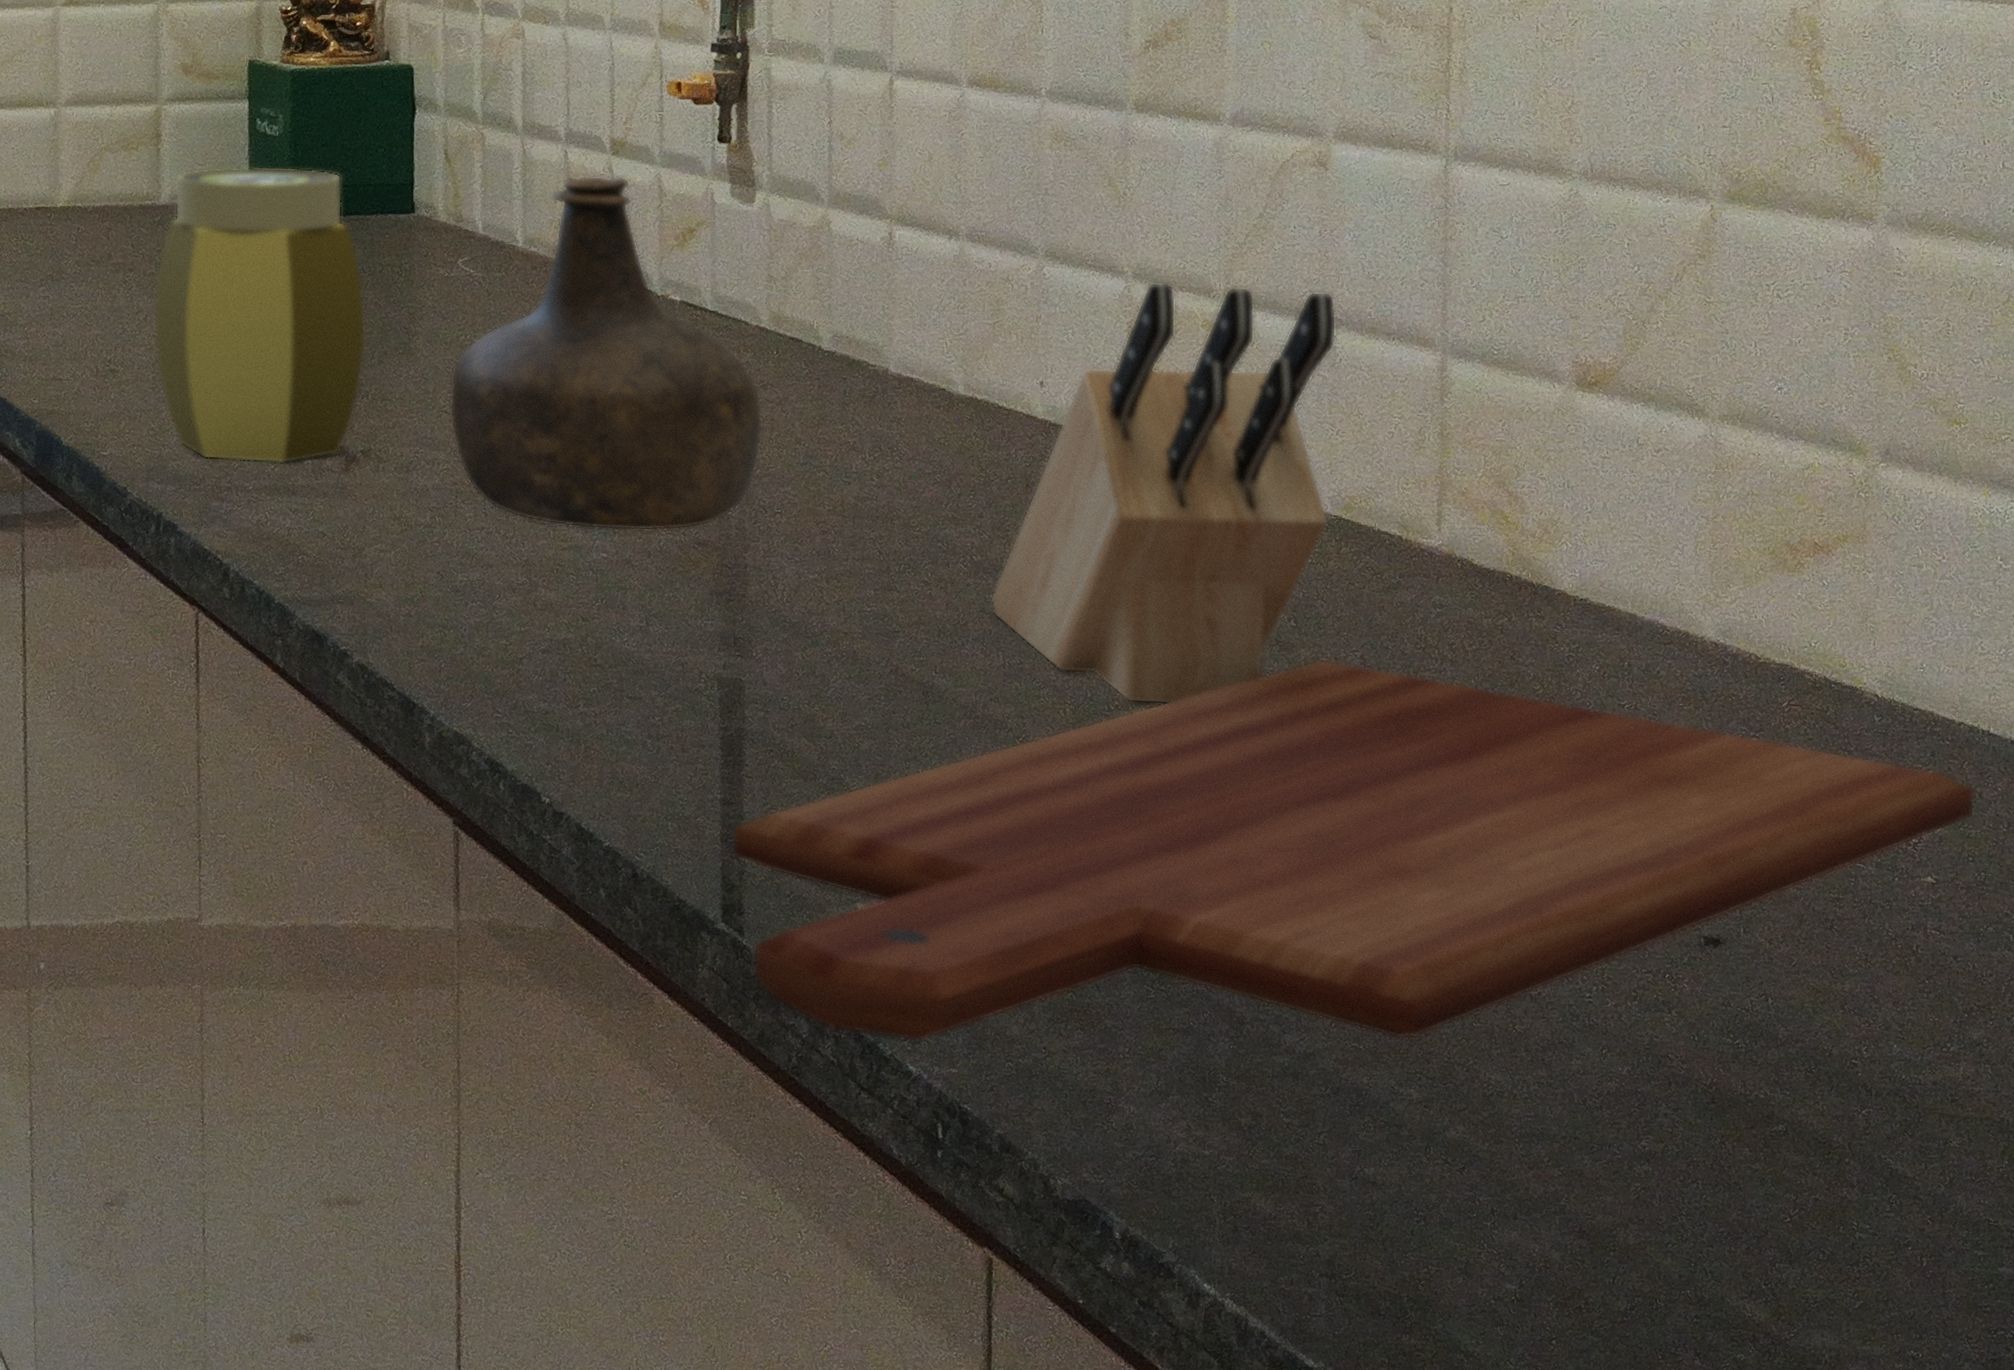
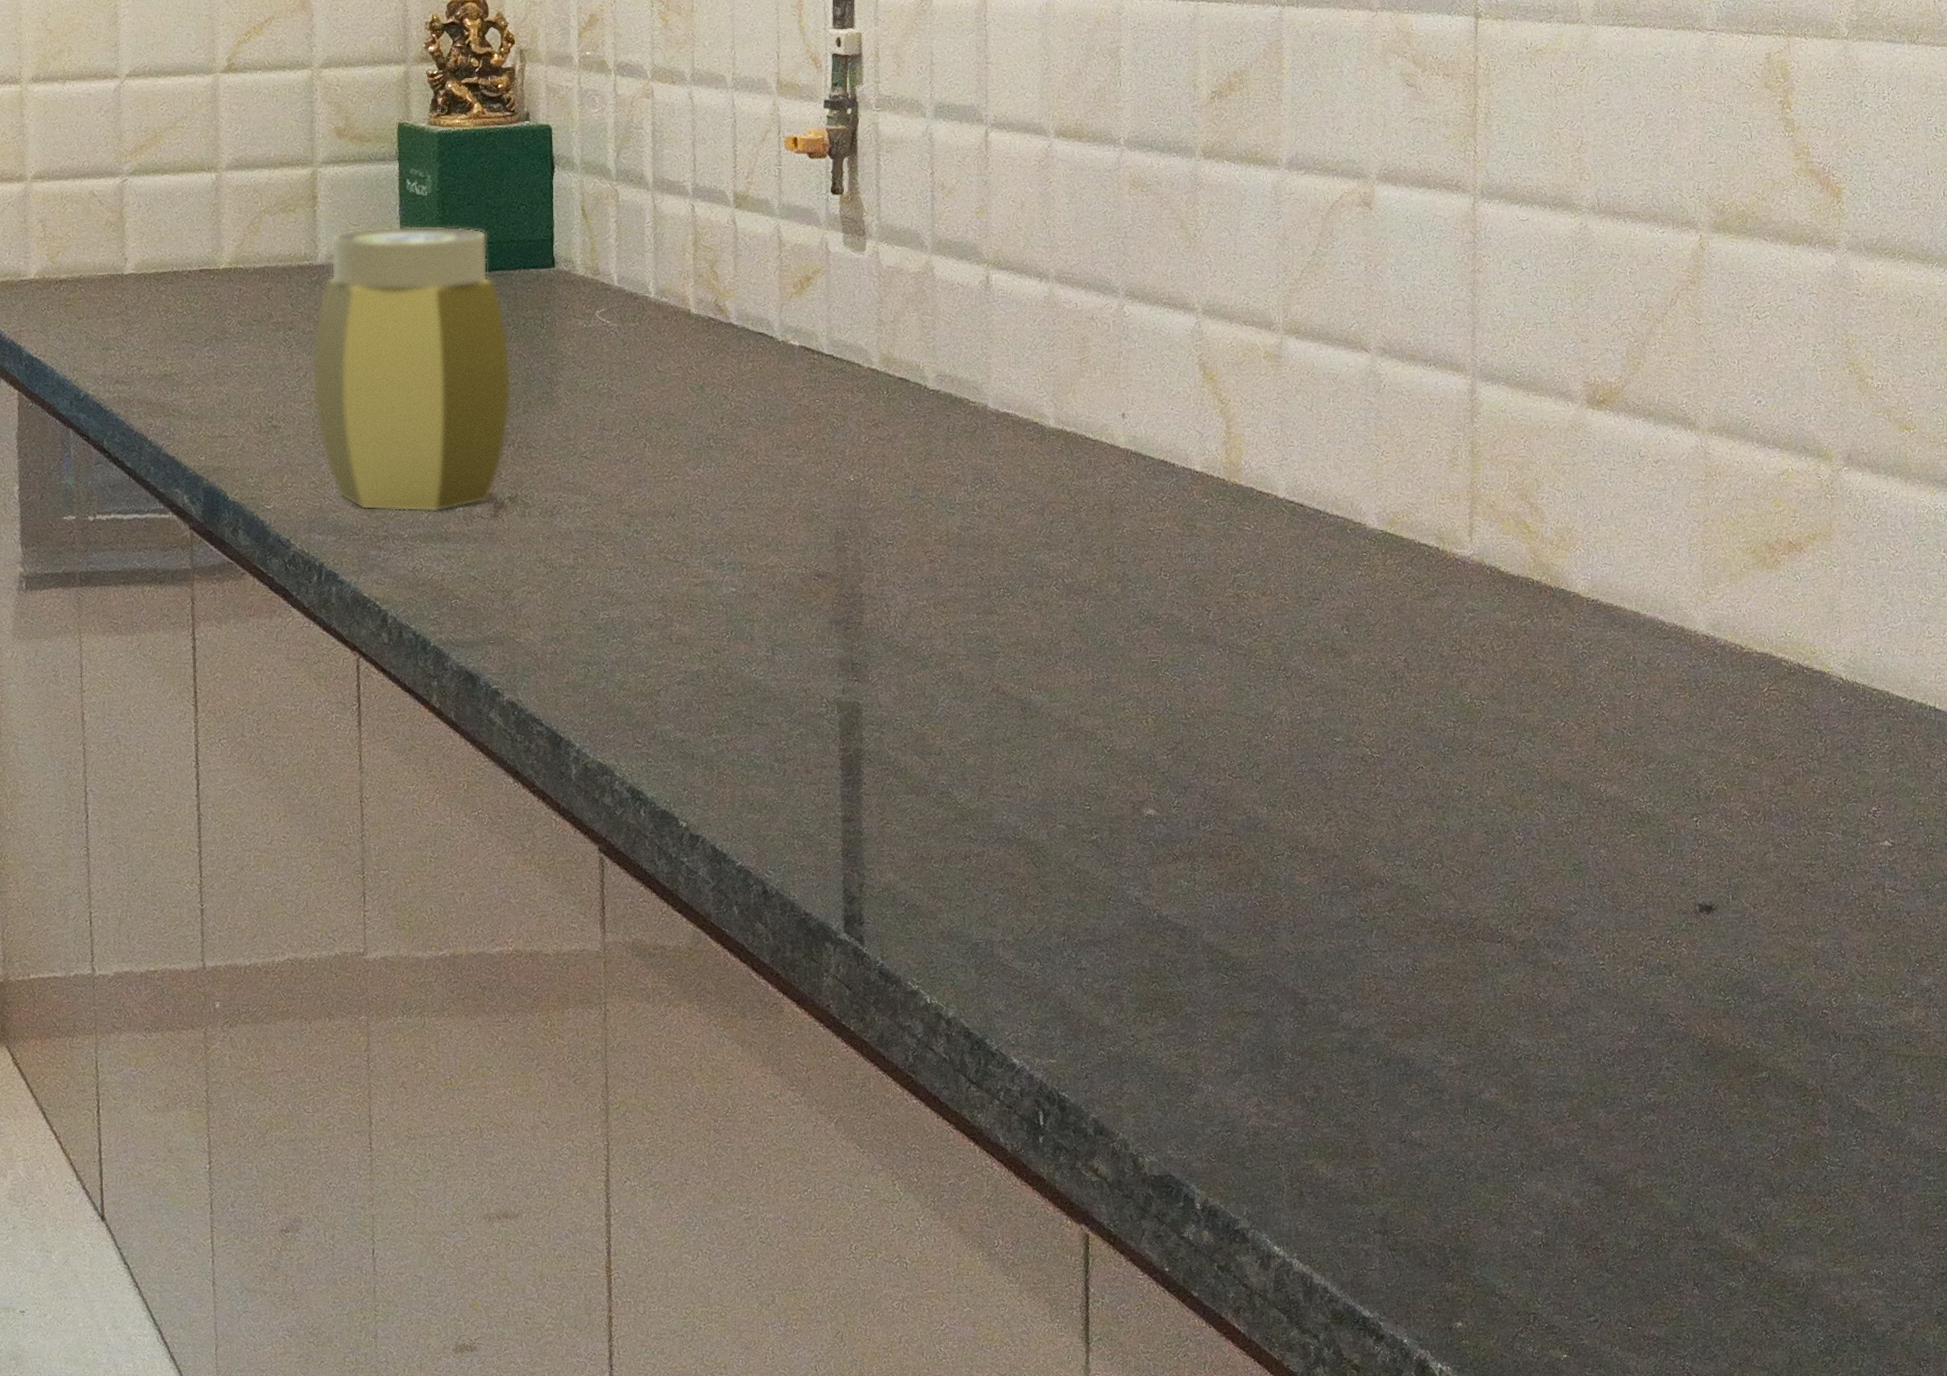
bottle: present [449,175,763,532] -> none [590,227,876,566]
cutting board: present [732,659,1975,1042] -> none [853,664,1924,1036]
knife block: present [990,282,1337,705] -> none [1080,317,1381,712]

